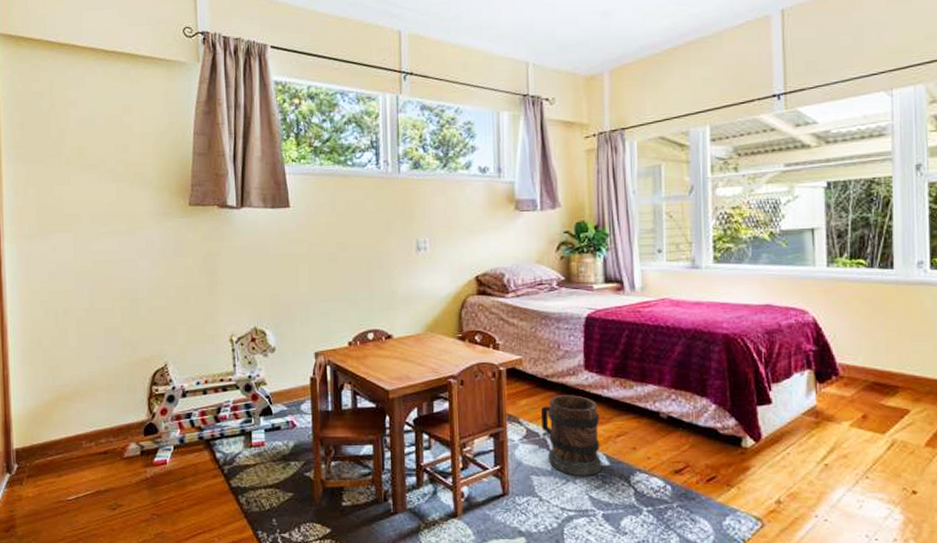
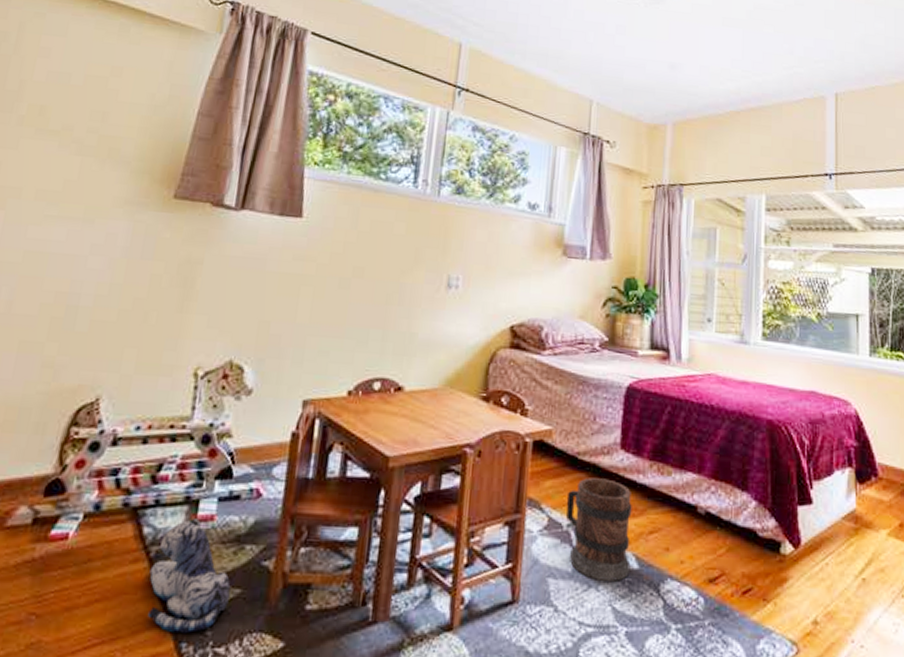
plush toy: none [226,445,285,524] -> present [148,519,231,633]

